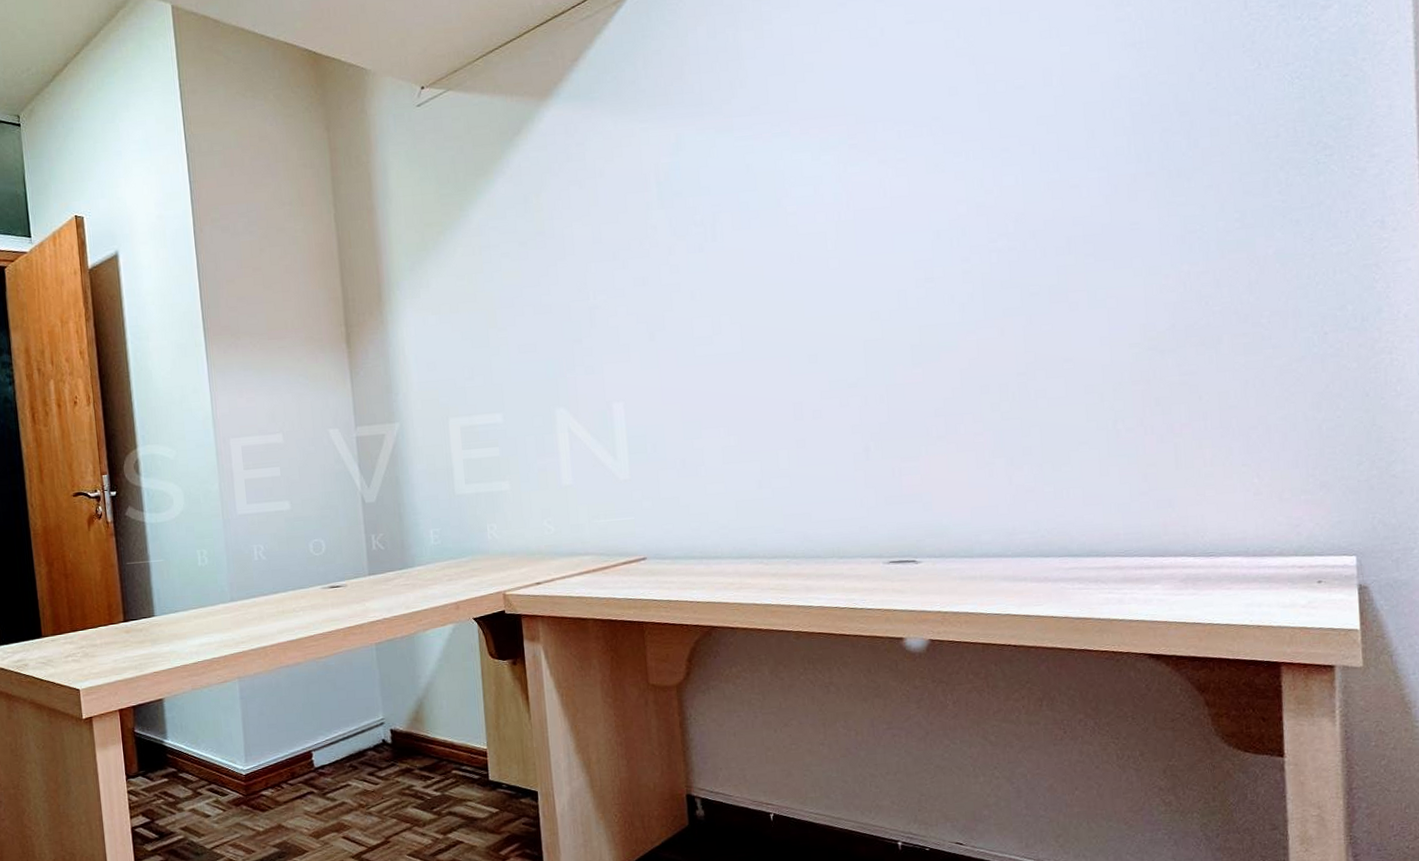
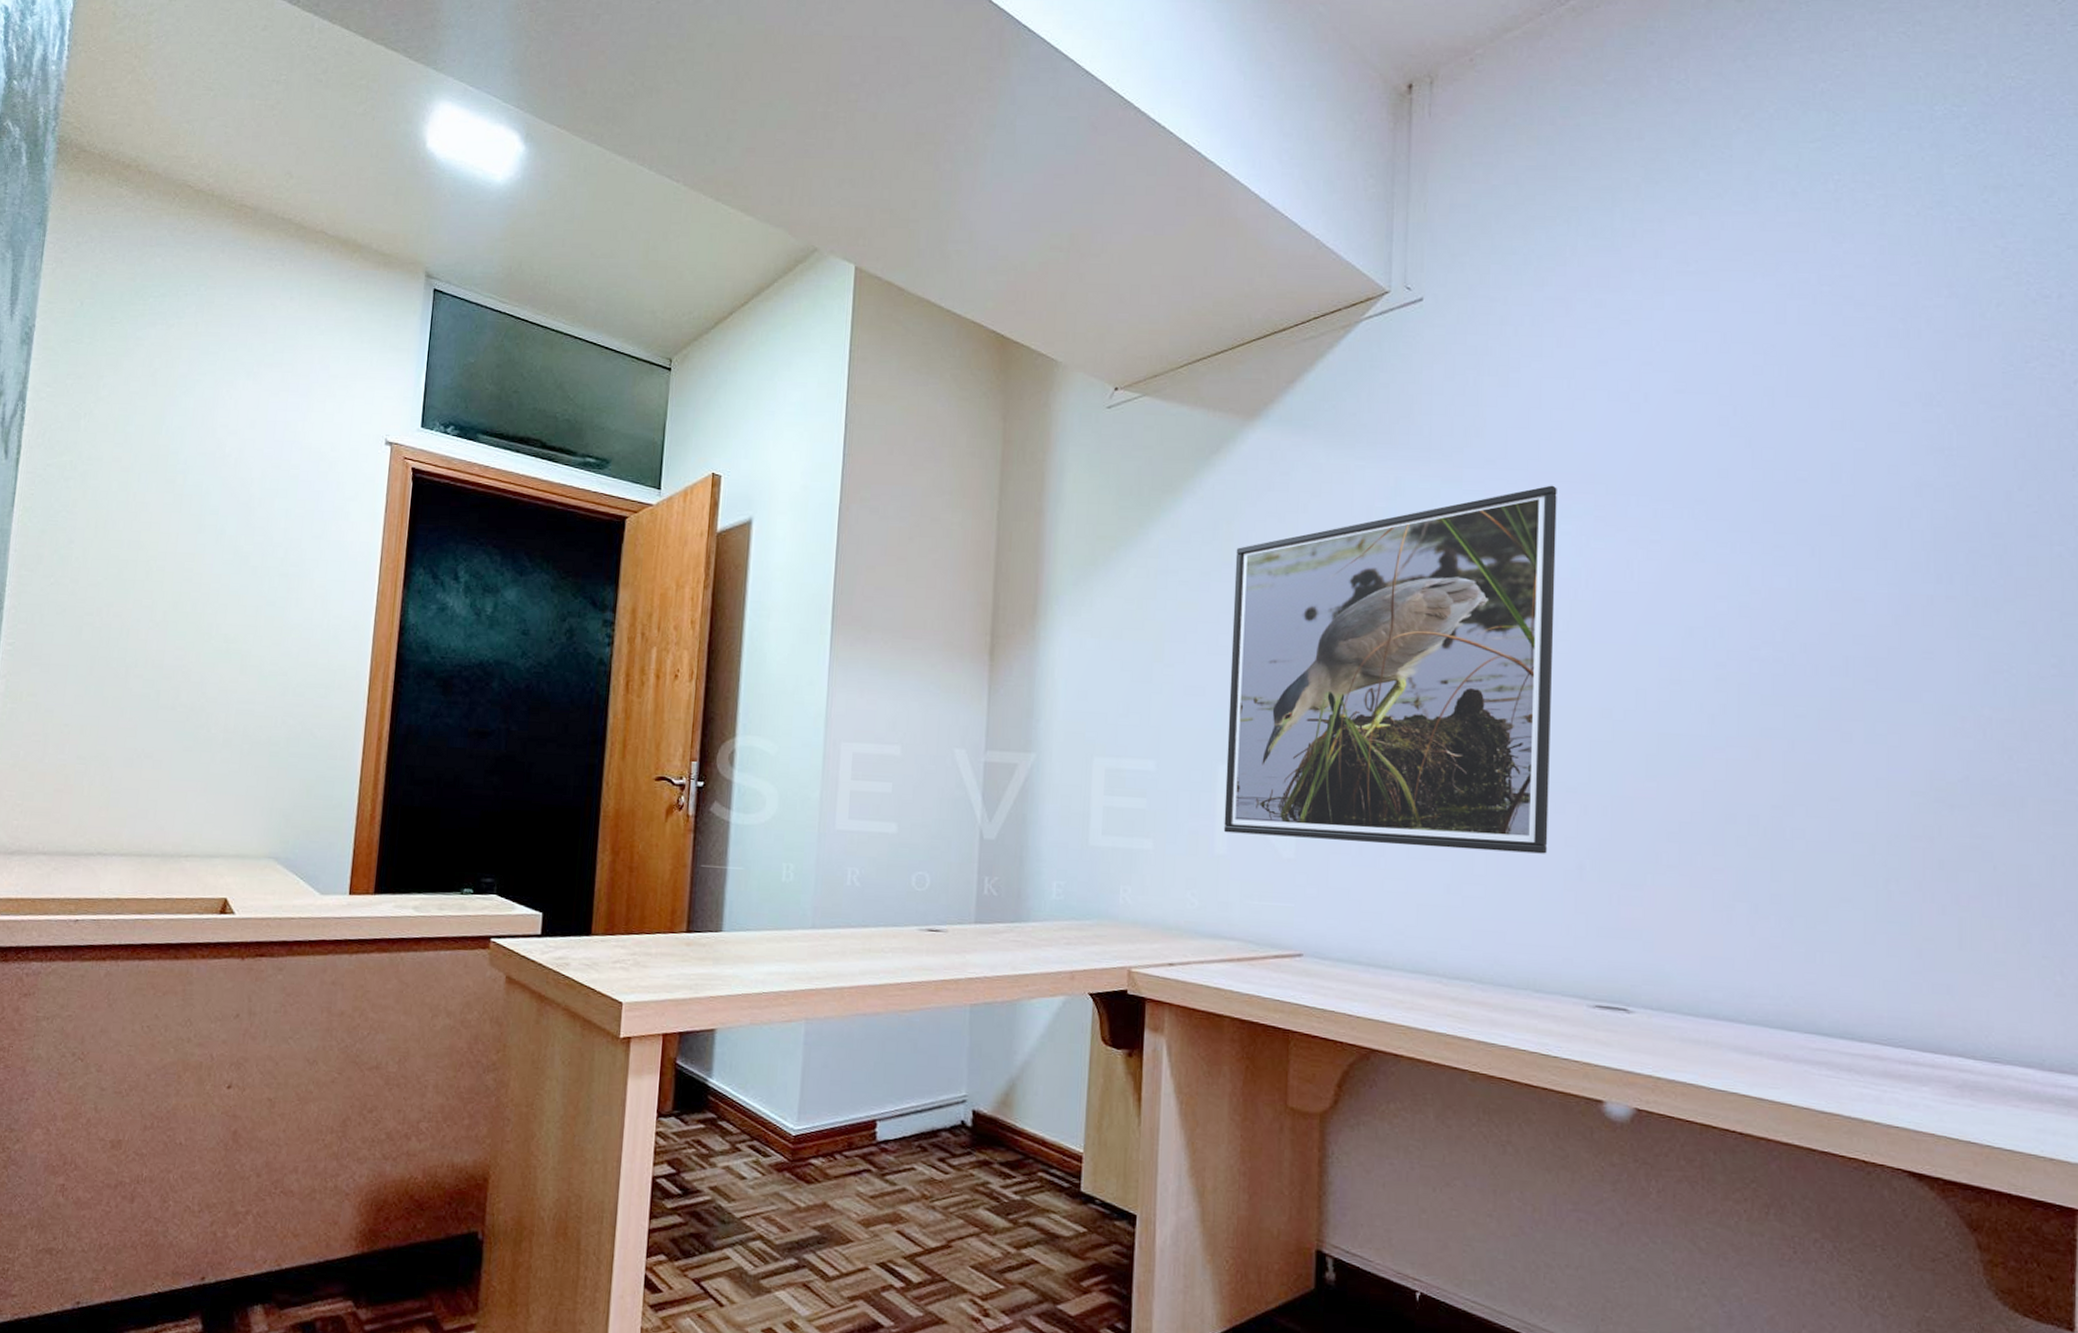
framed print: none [546,122,838,466] -> present [1223,485,1557,854]

